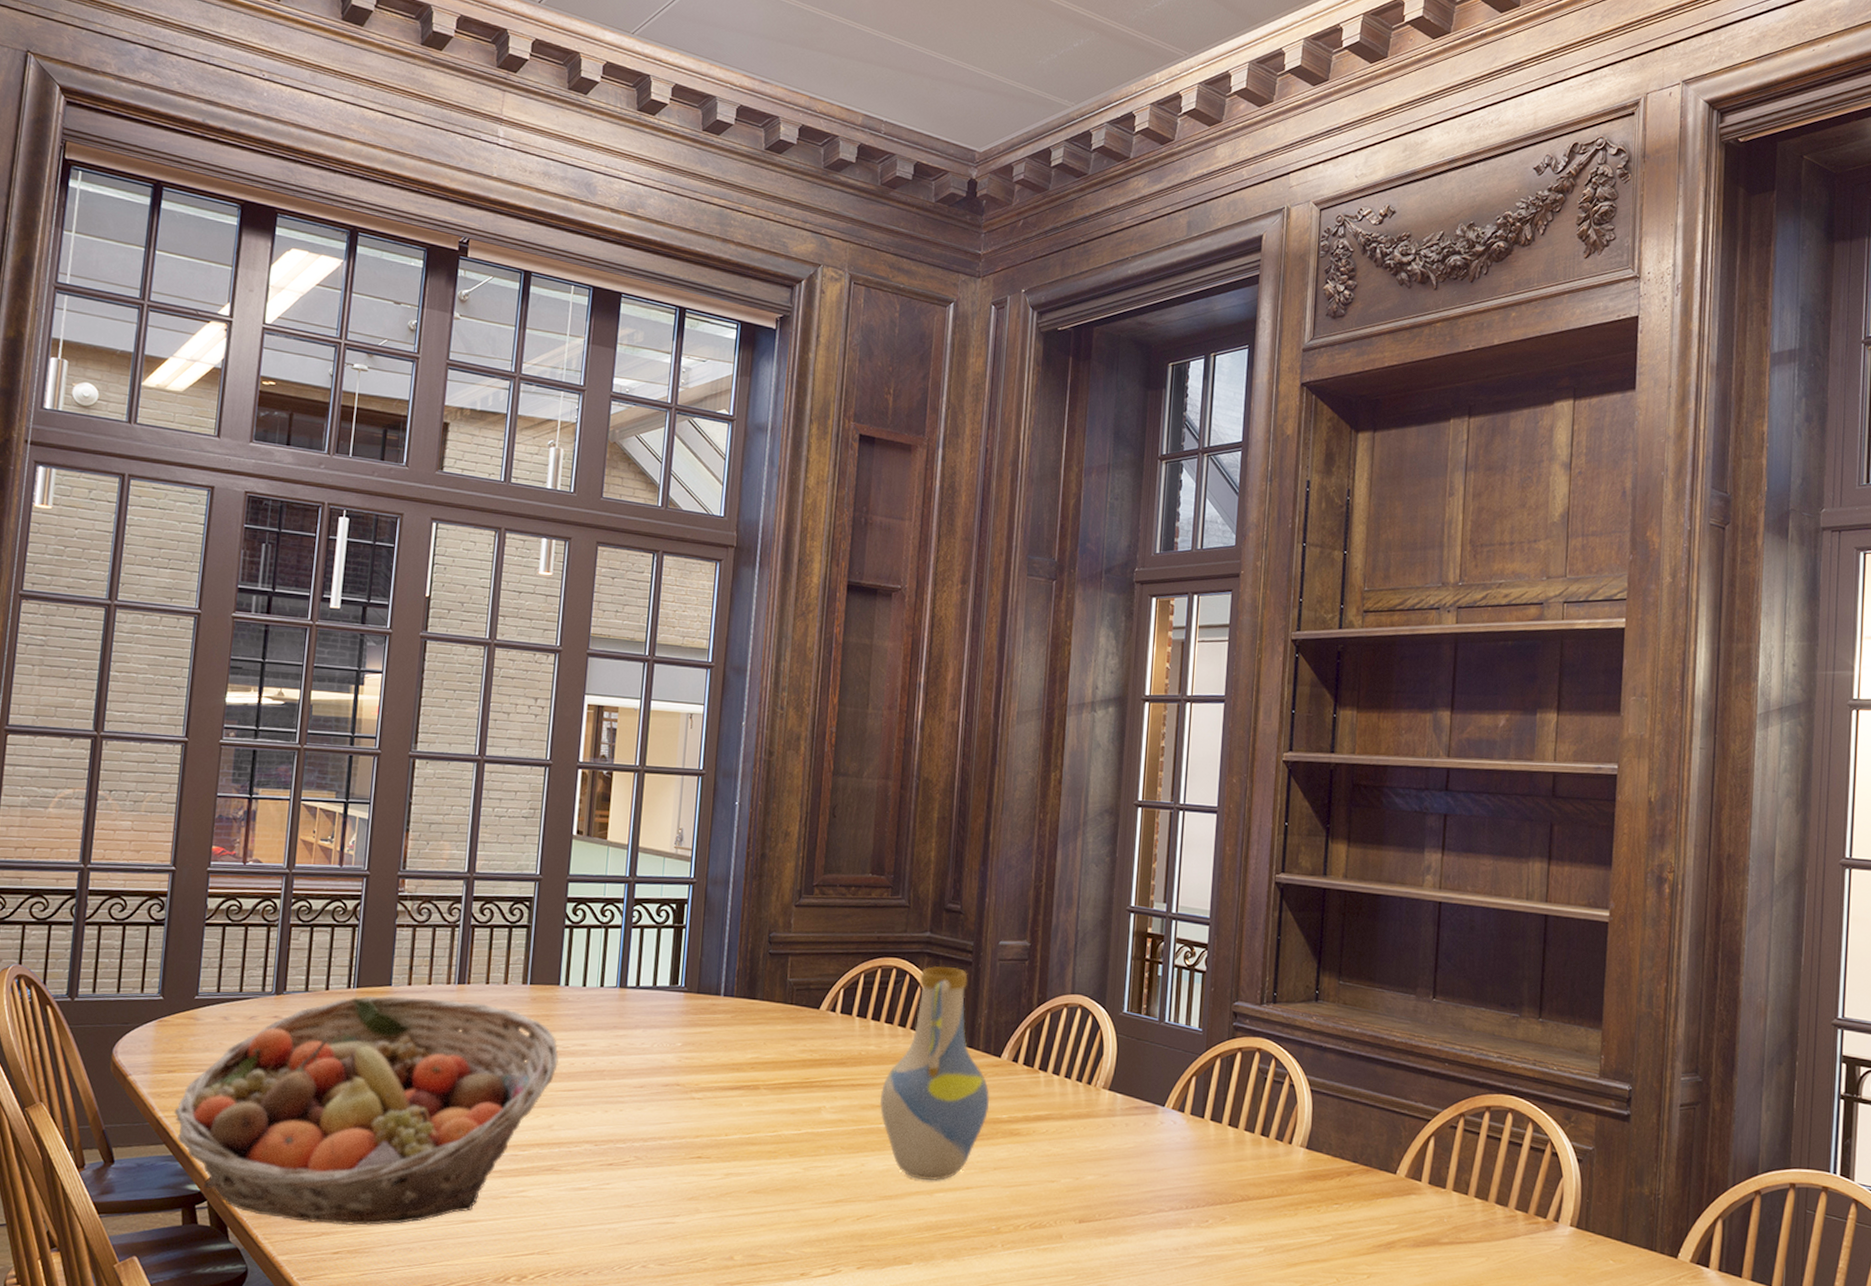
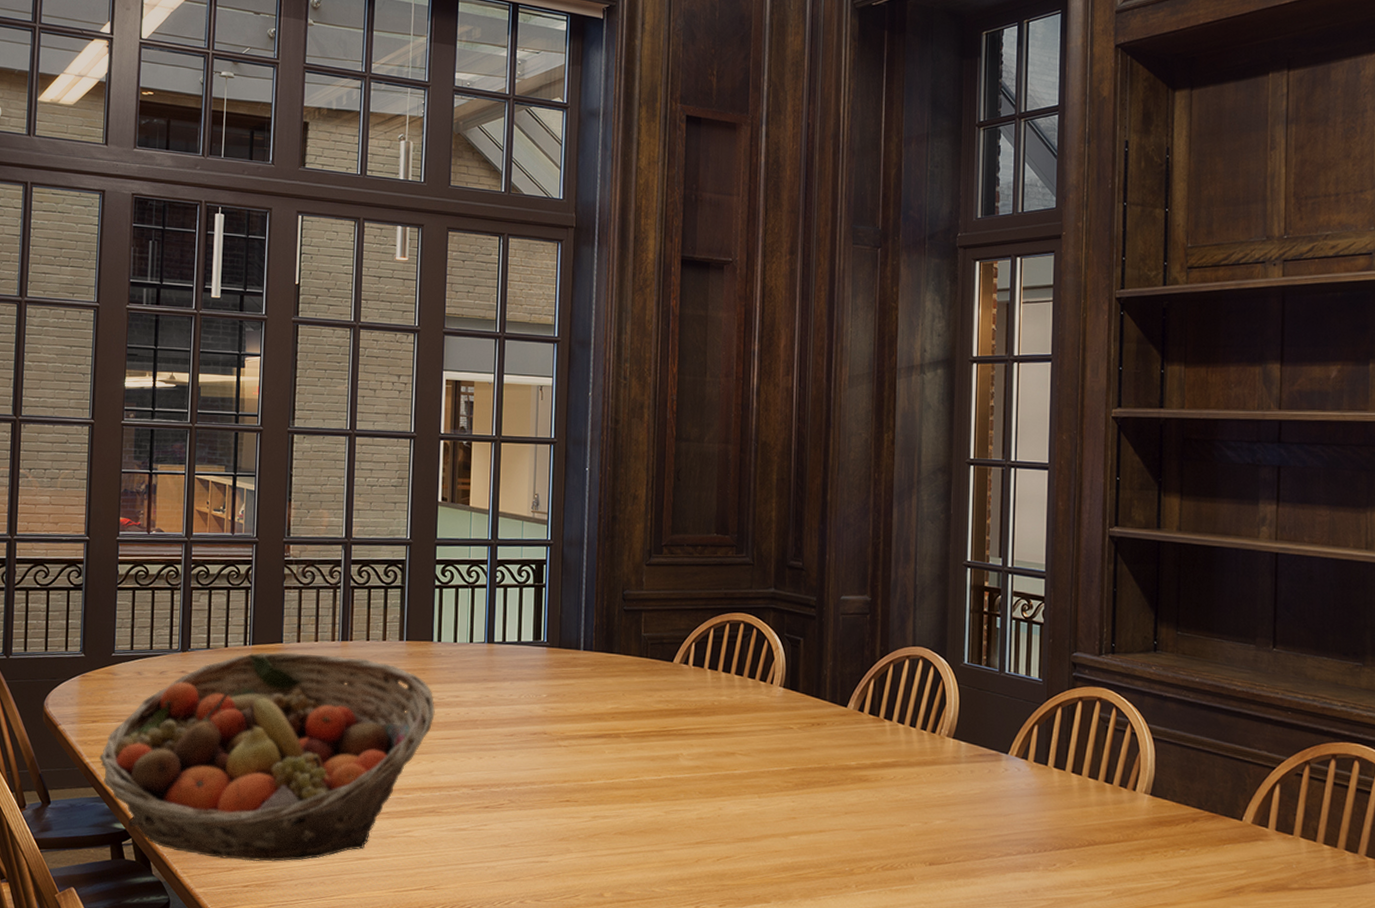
vase: present [879,966,990,1180] -> none [733,620,839,824]

